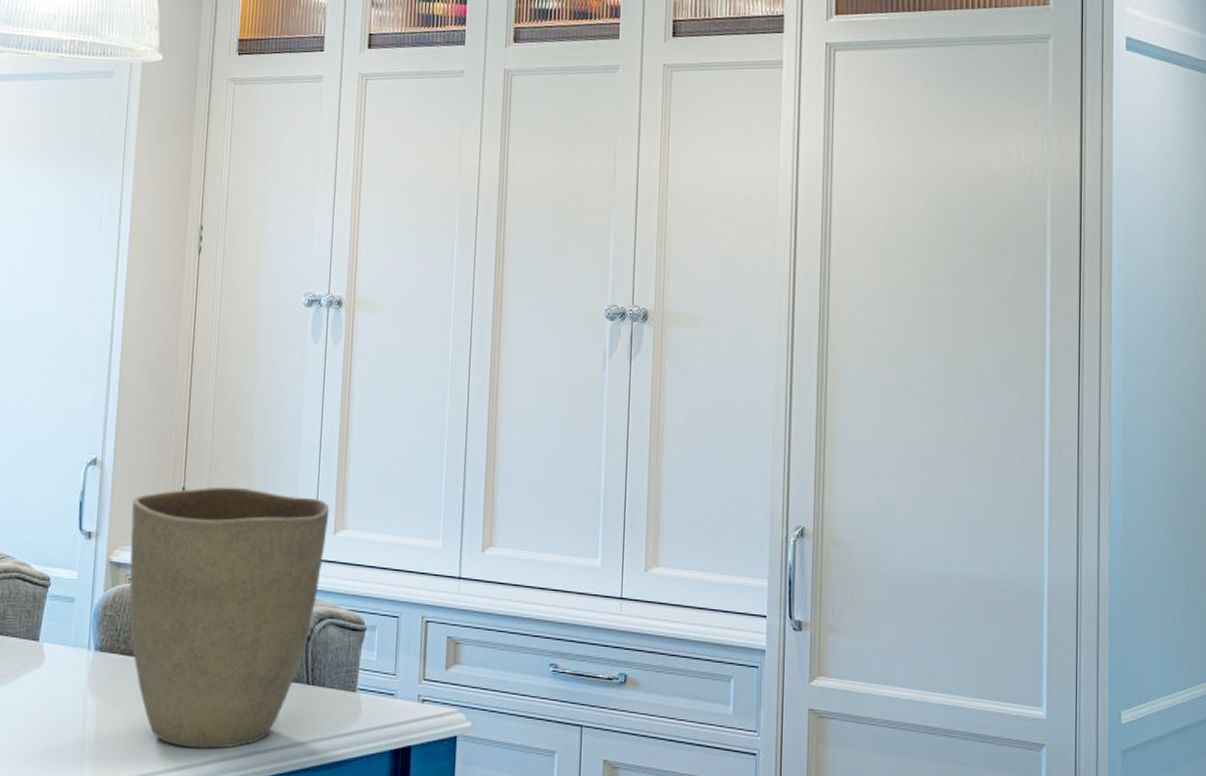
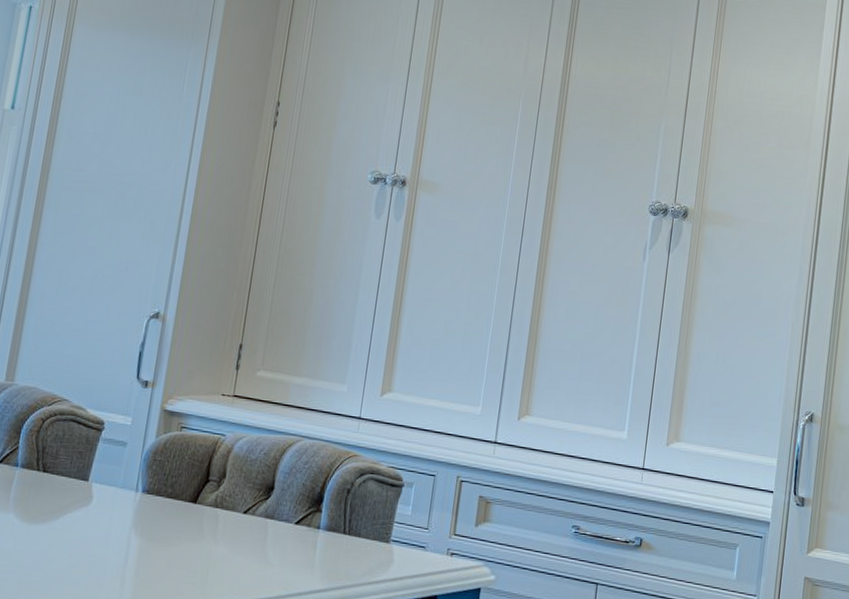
vase: present [129,486,330,749] -> none [178,345,379,590]

